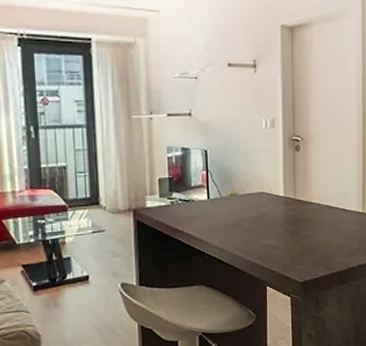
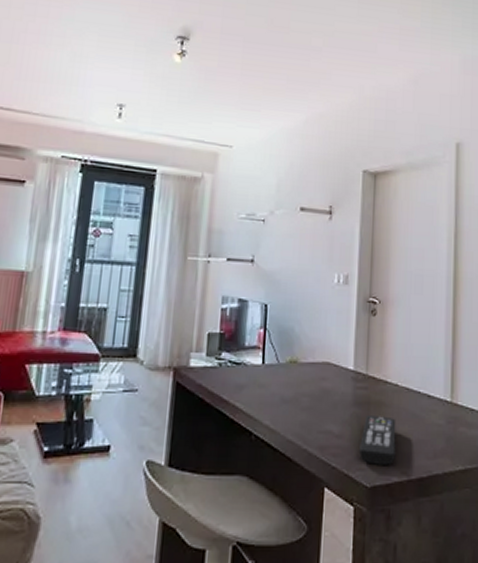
remote control: none [292,229,321,266] -> present [359,416,396,465]

